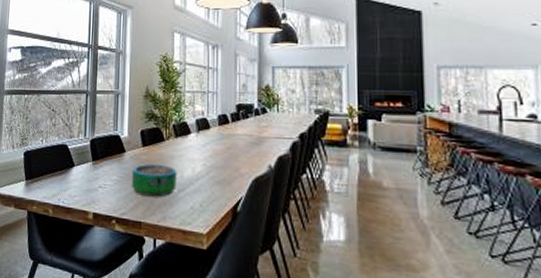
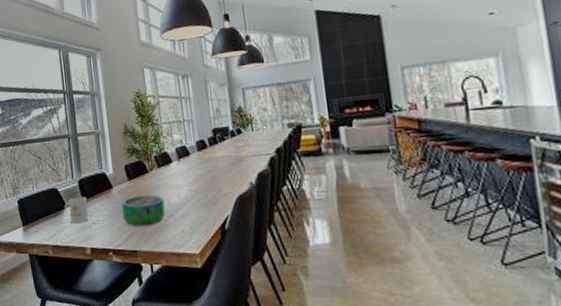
mug: none [72,157,96,185] -> present [64,196,89,224]

